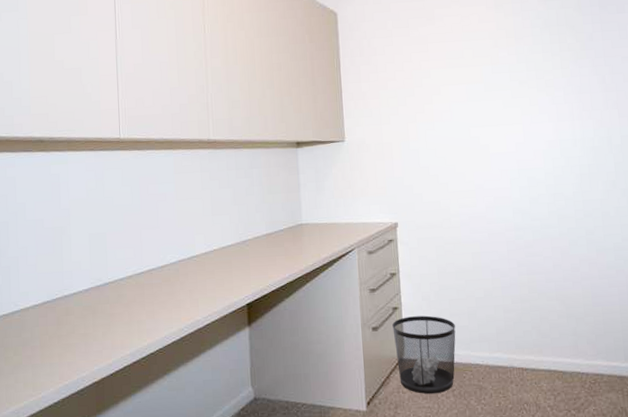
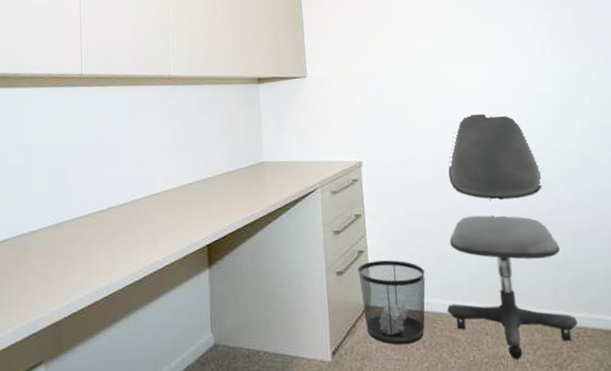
office chair: none [476,177,595,405] -> present [447,114,578,359]

